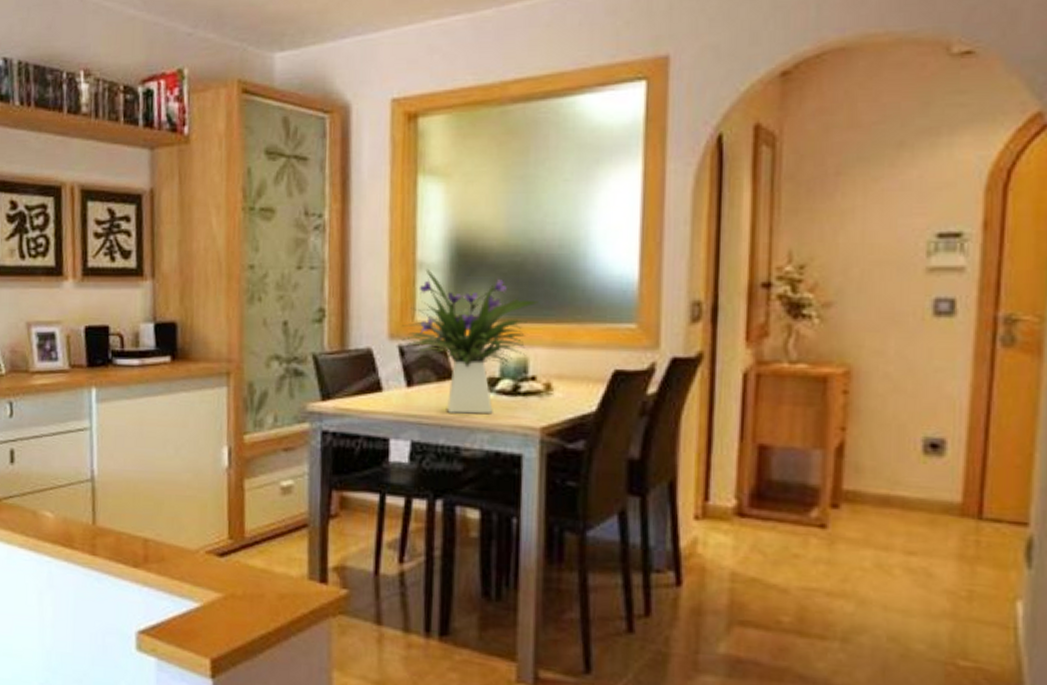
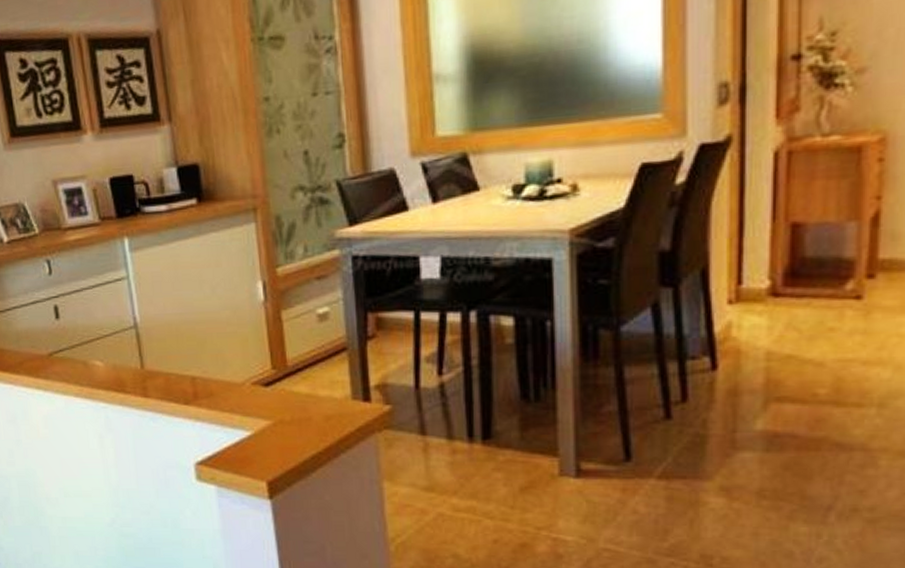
flower arrangement: present [402,268,539,414] -> none [423,80,560,225]

